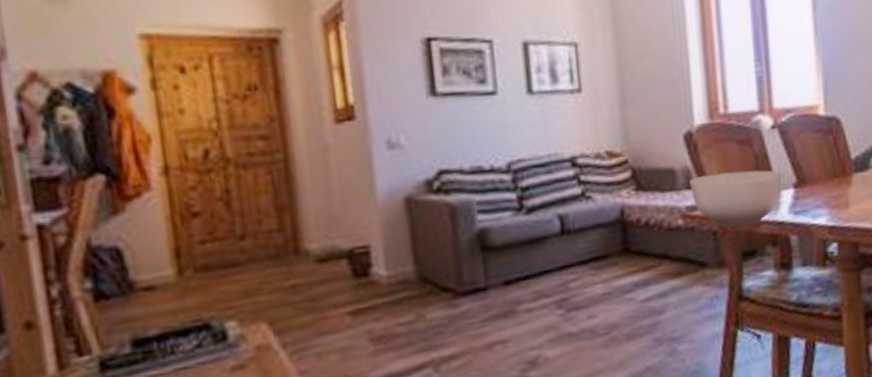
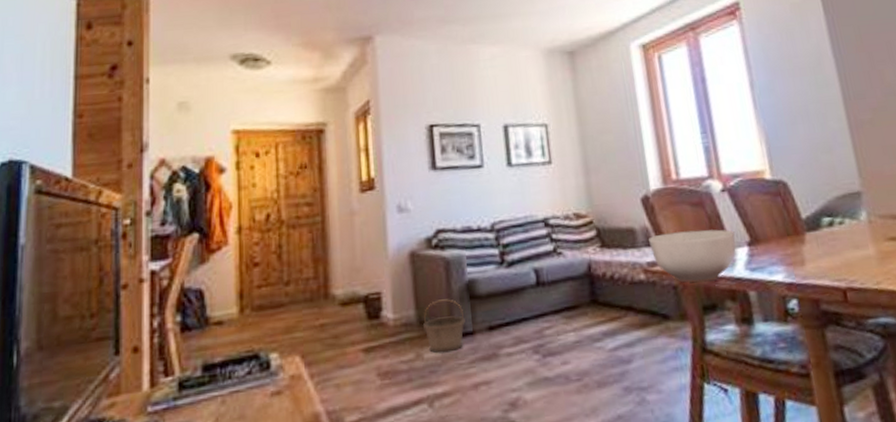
basket: none [425,251,476,313] -> present [423,299,465,354]

